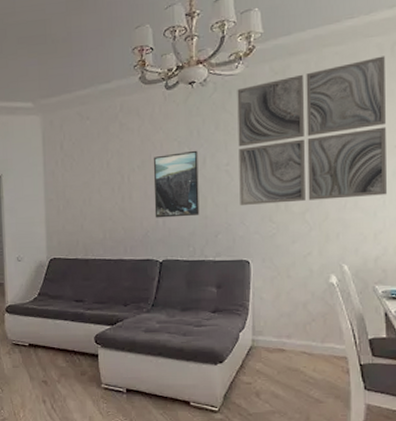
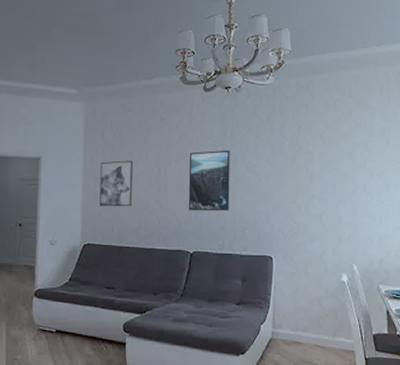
wall art: none [61,171,96,220] -> present [99,160,134,207]
wall art: present [237,56,387,205] -> none [266,83,391,205]

